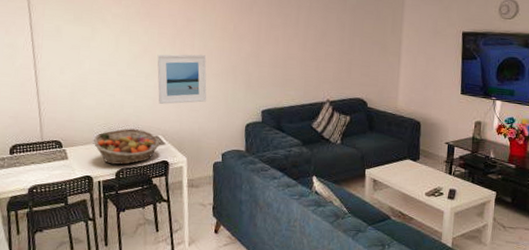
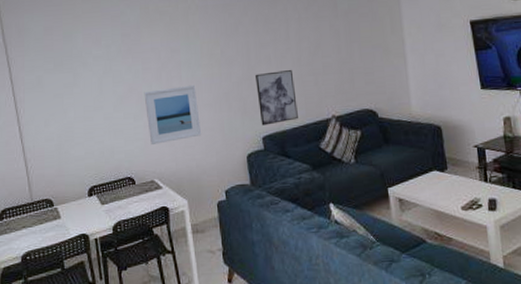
fruit basket: present [93,128,160,165] -> none [85,175,157,218]
wall art: none [262,52,298,101] -> present [254,70,298,126]

